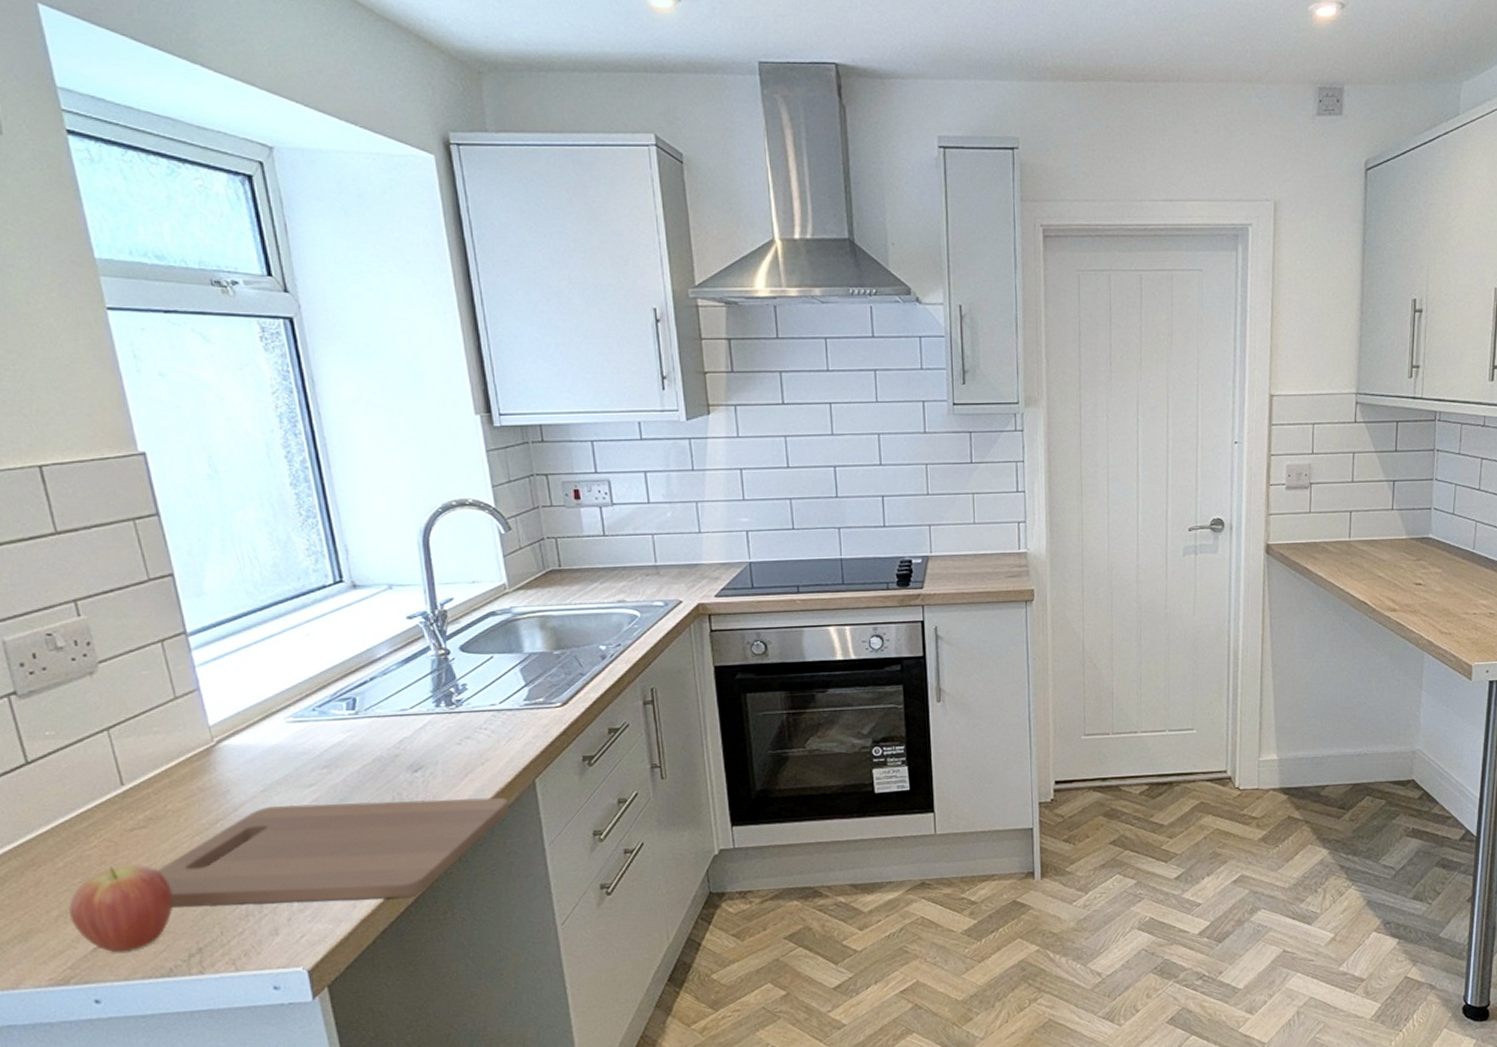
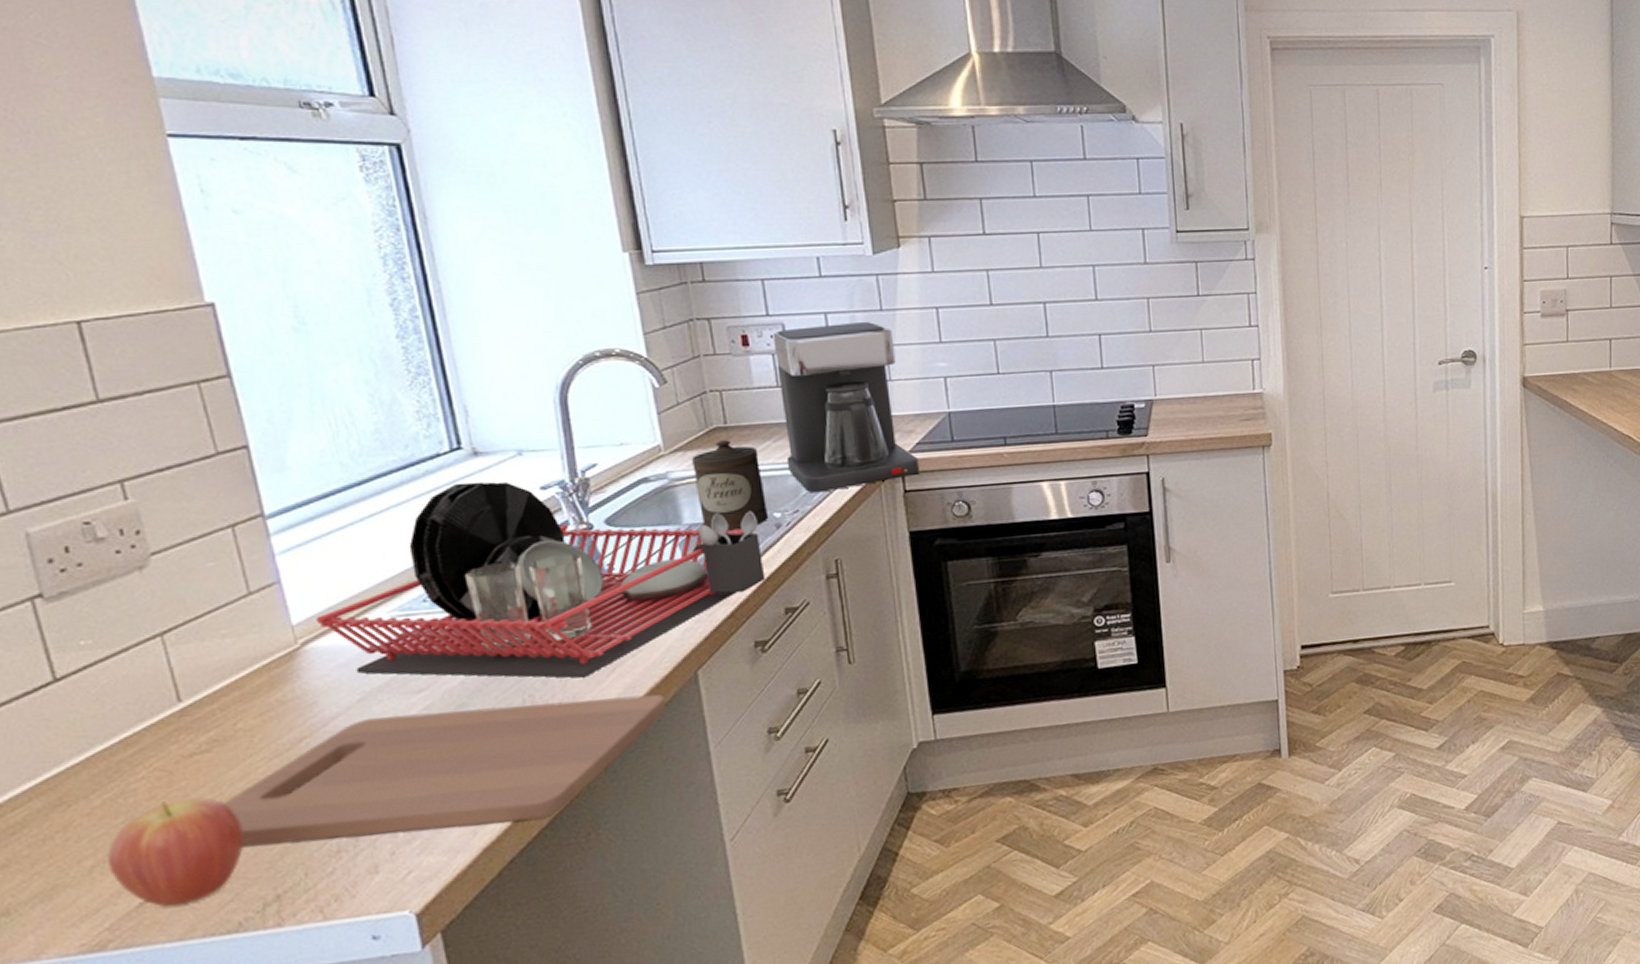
dish rack: none [228,610,593,781] -> present [316,481,766,678]
canister: none [532,581,596,660] -> present [692,440,769,531]
coffee maker: none [600,480,724,630] -> present [772,322,919,493]

